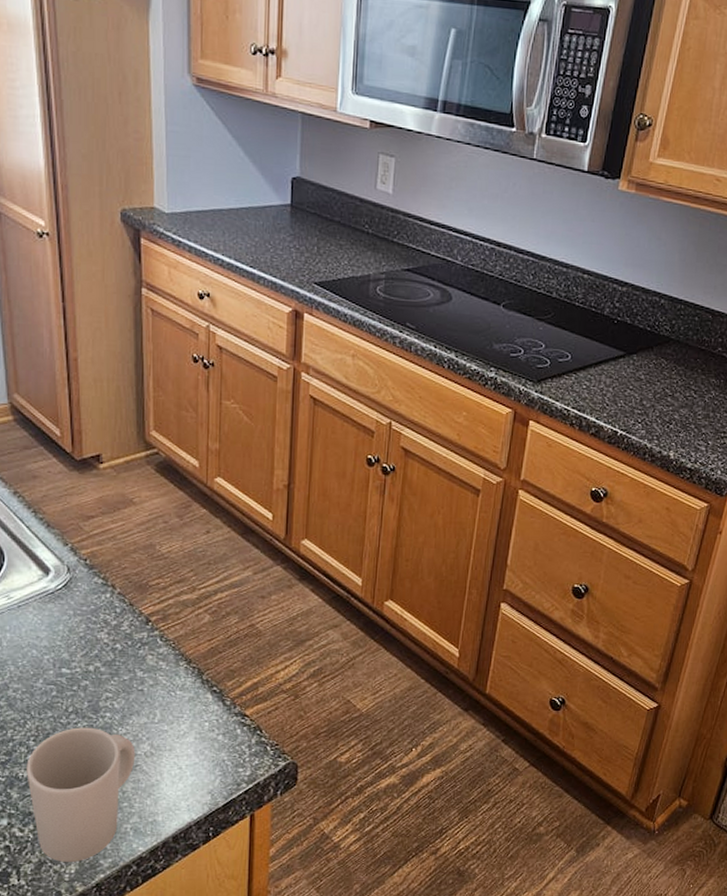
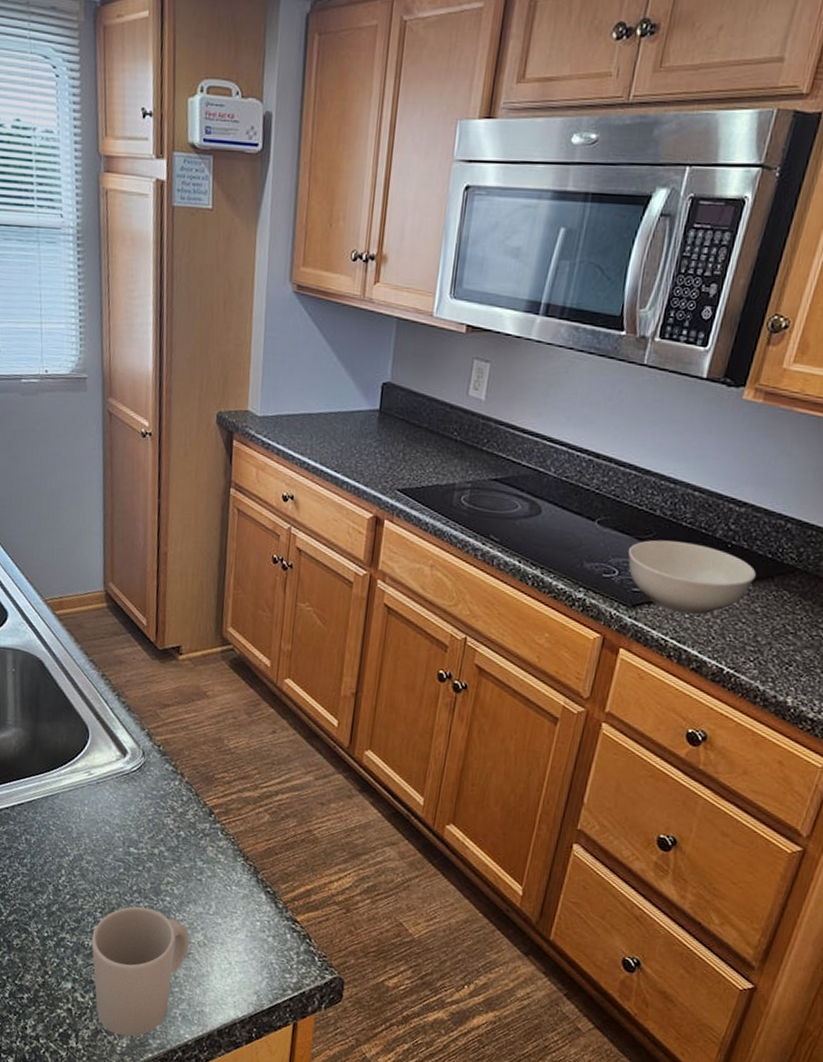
bowl: none [530,319,640,386] -> present [627,539,757,615]

